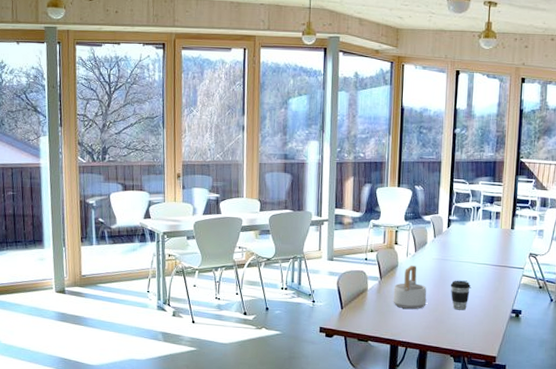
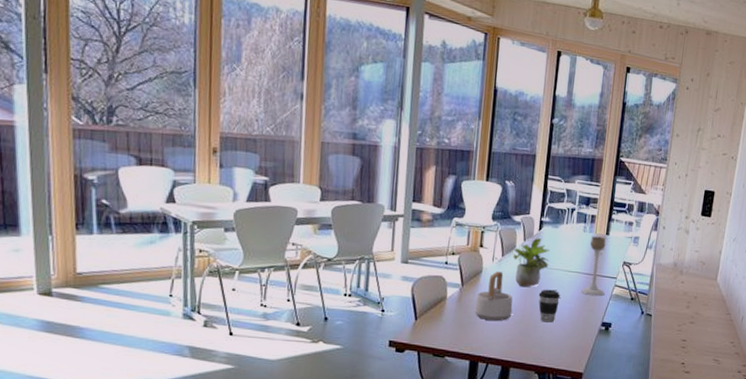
potted plant: none [425,235,459,279] -> present [513,238,549,287]
candle holder: none [490,231,514,286] -> present [581,236,606,296]

